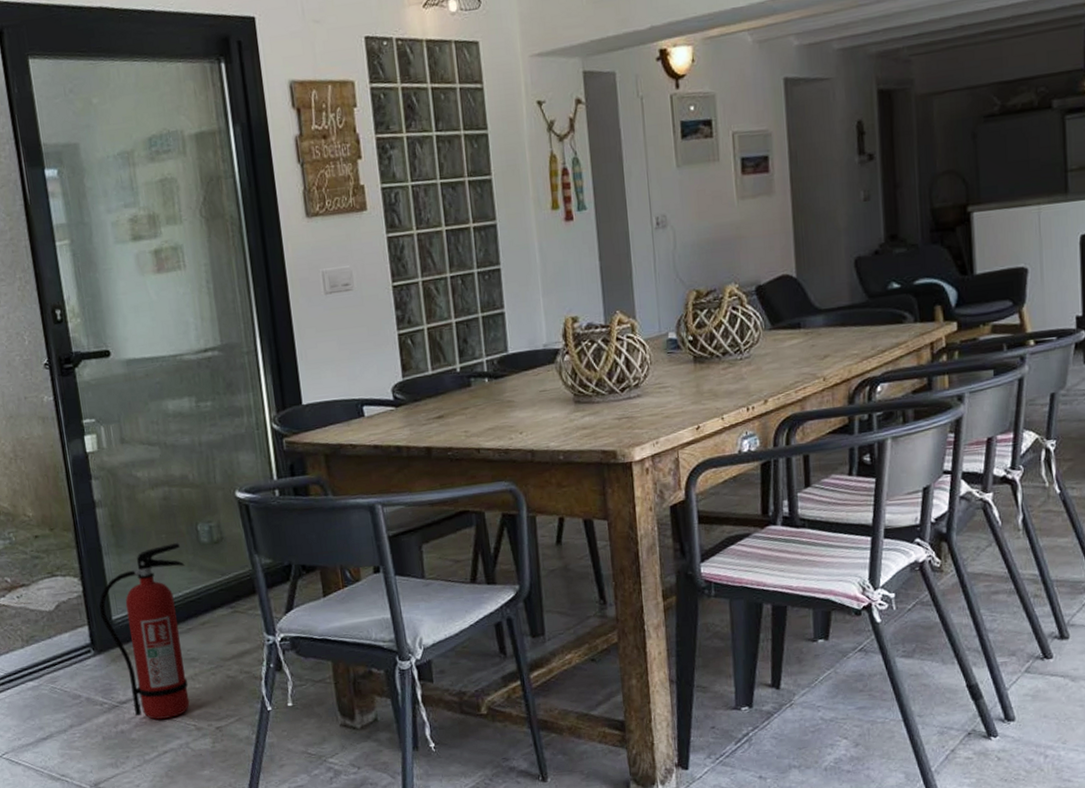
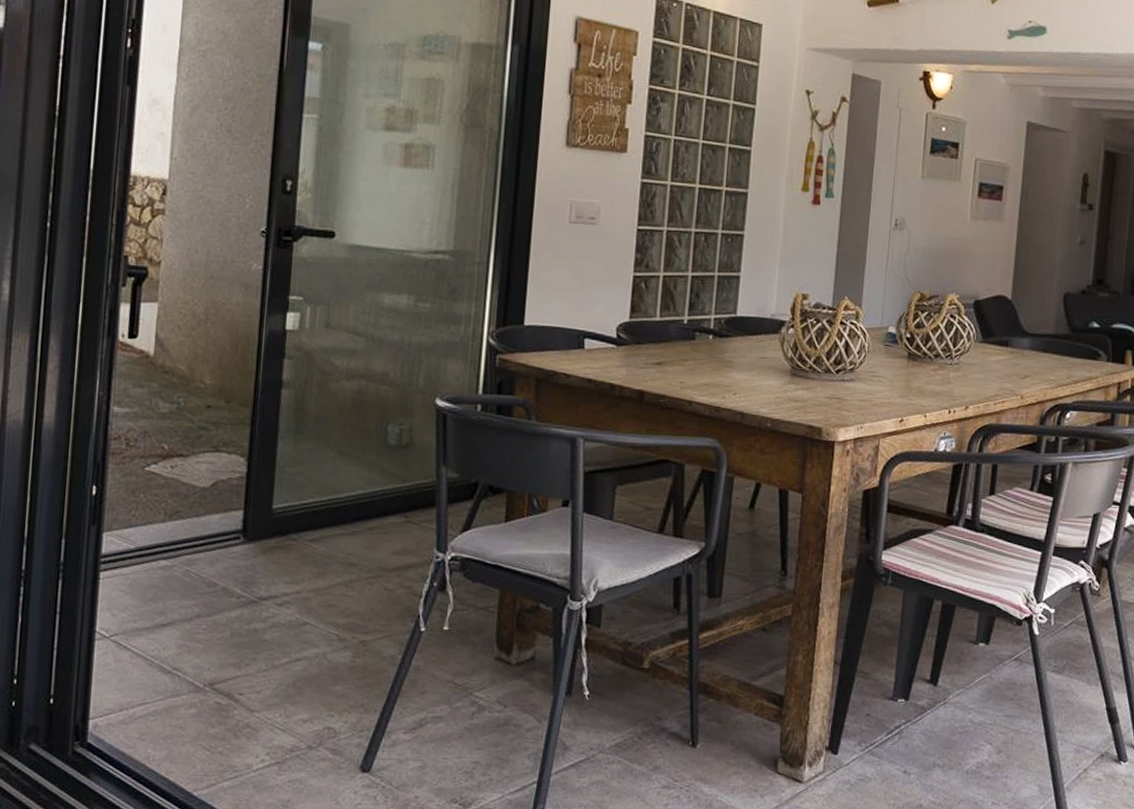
fire extinguisher: present [98,543,190,720] -> none [260,439,365,624]

